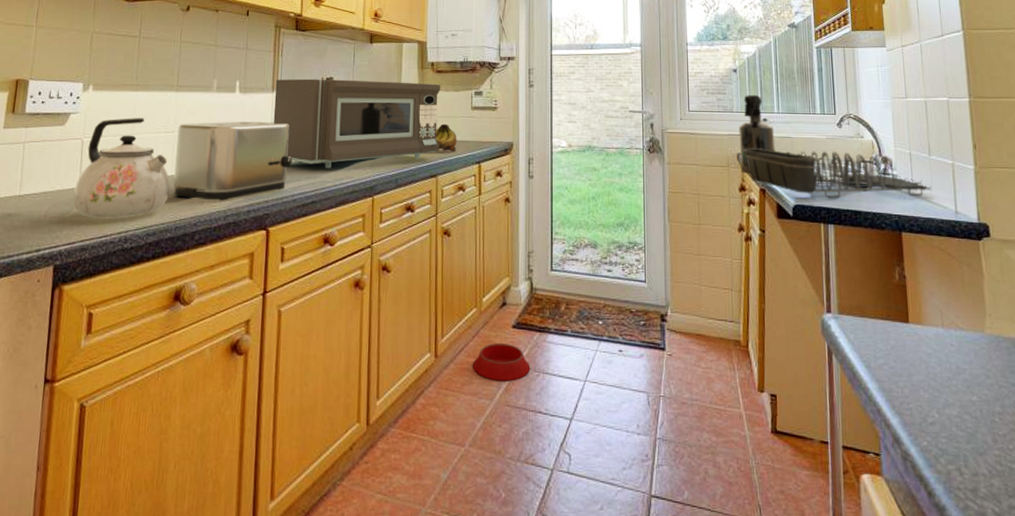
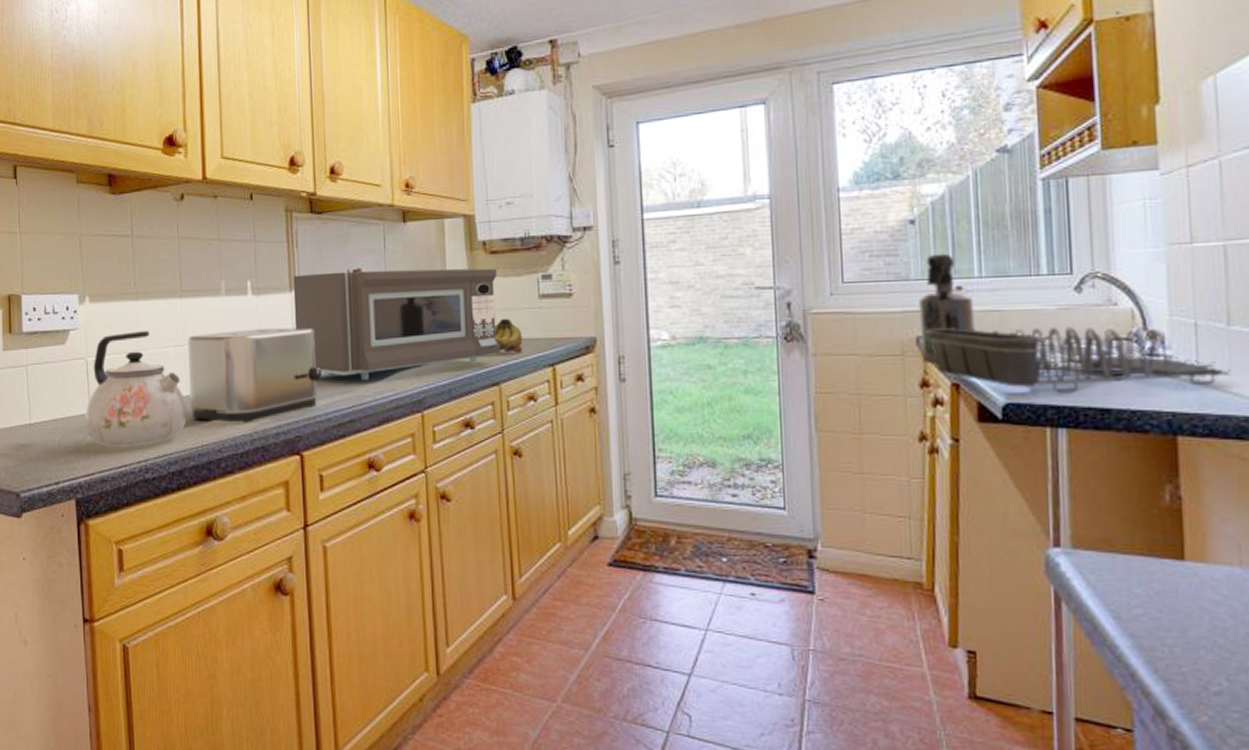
pet bowl: present [473,343,531,381] -> none [561,584,634,629]

